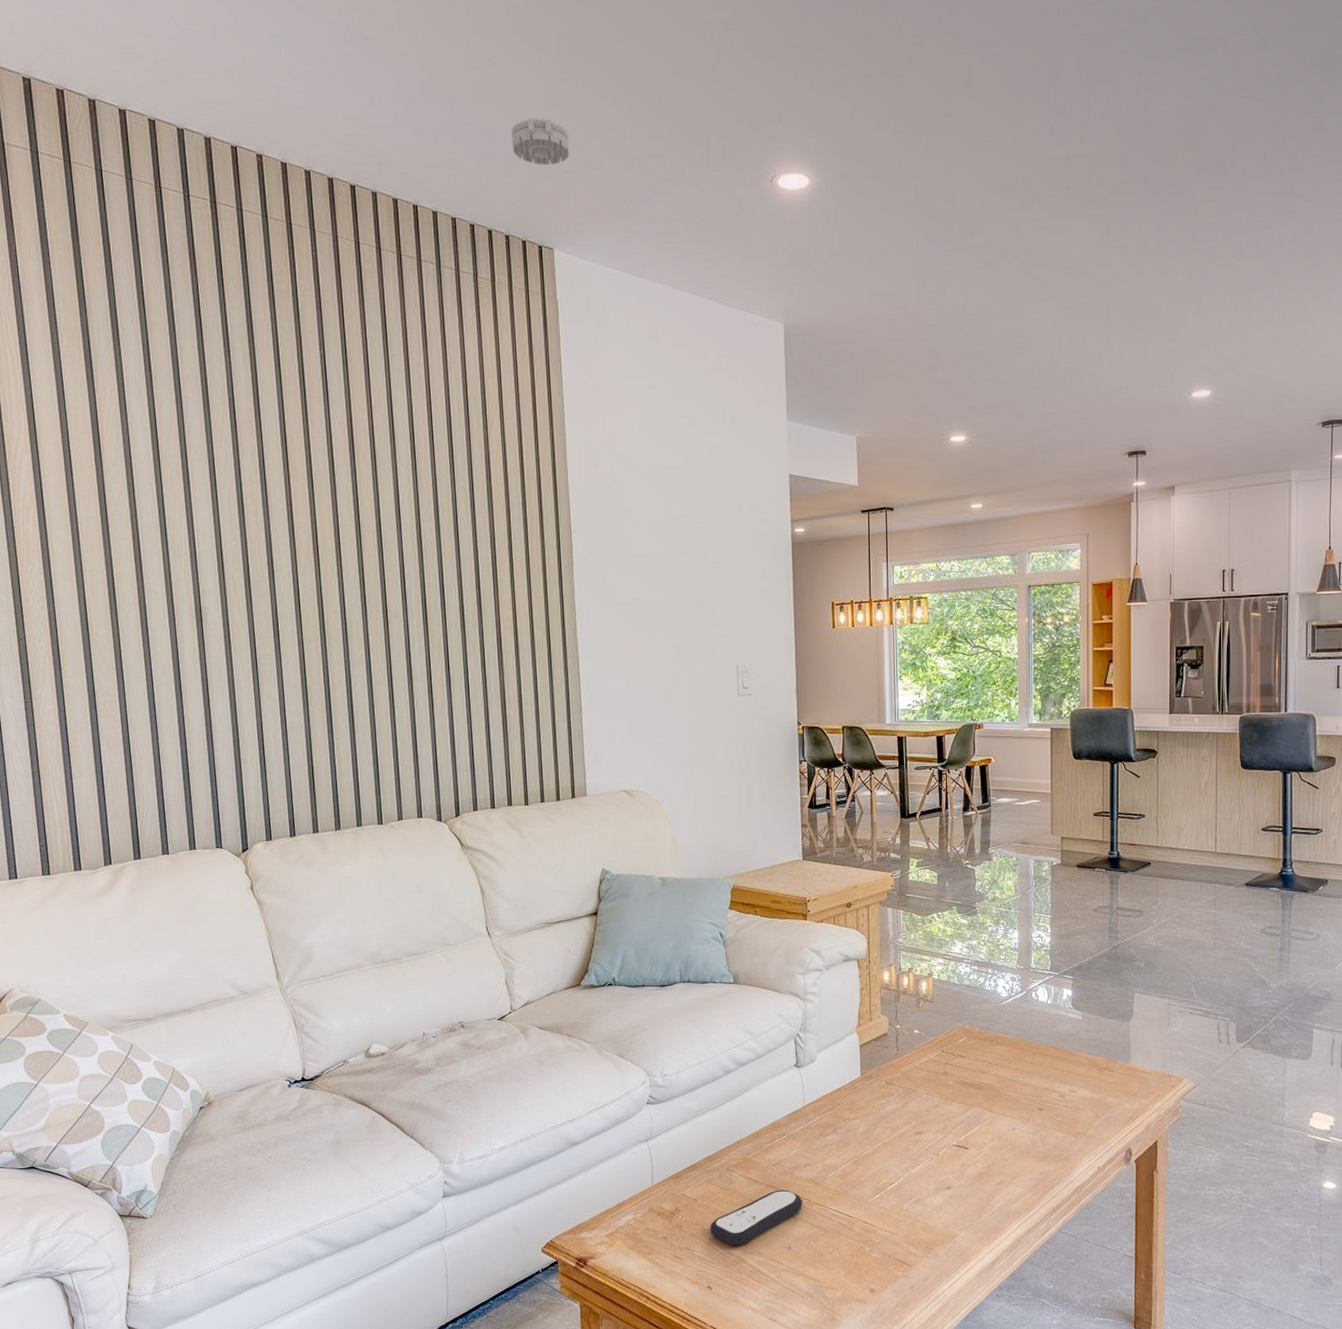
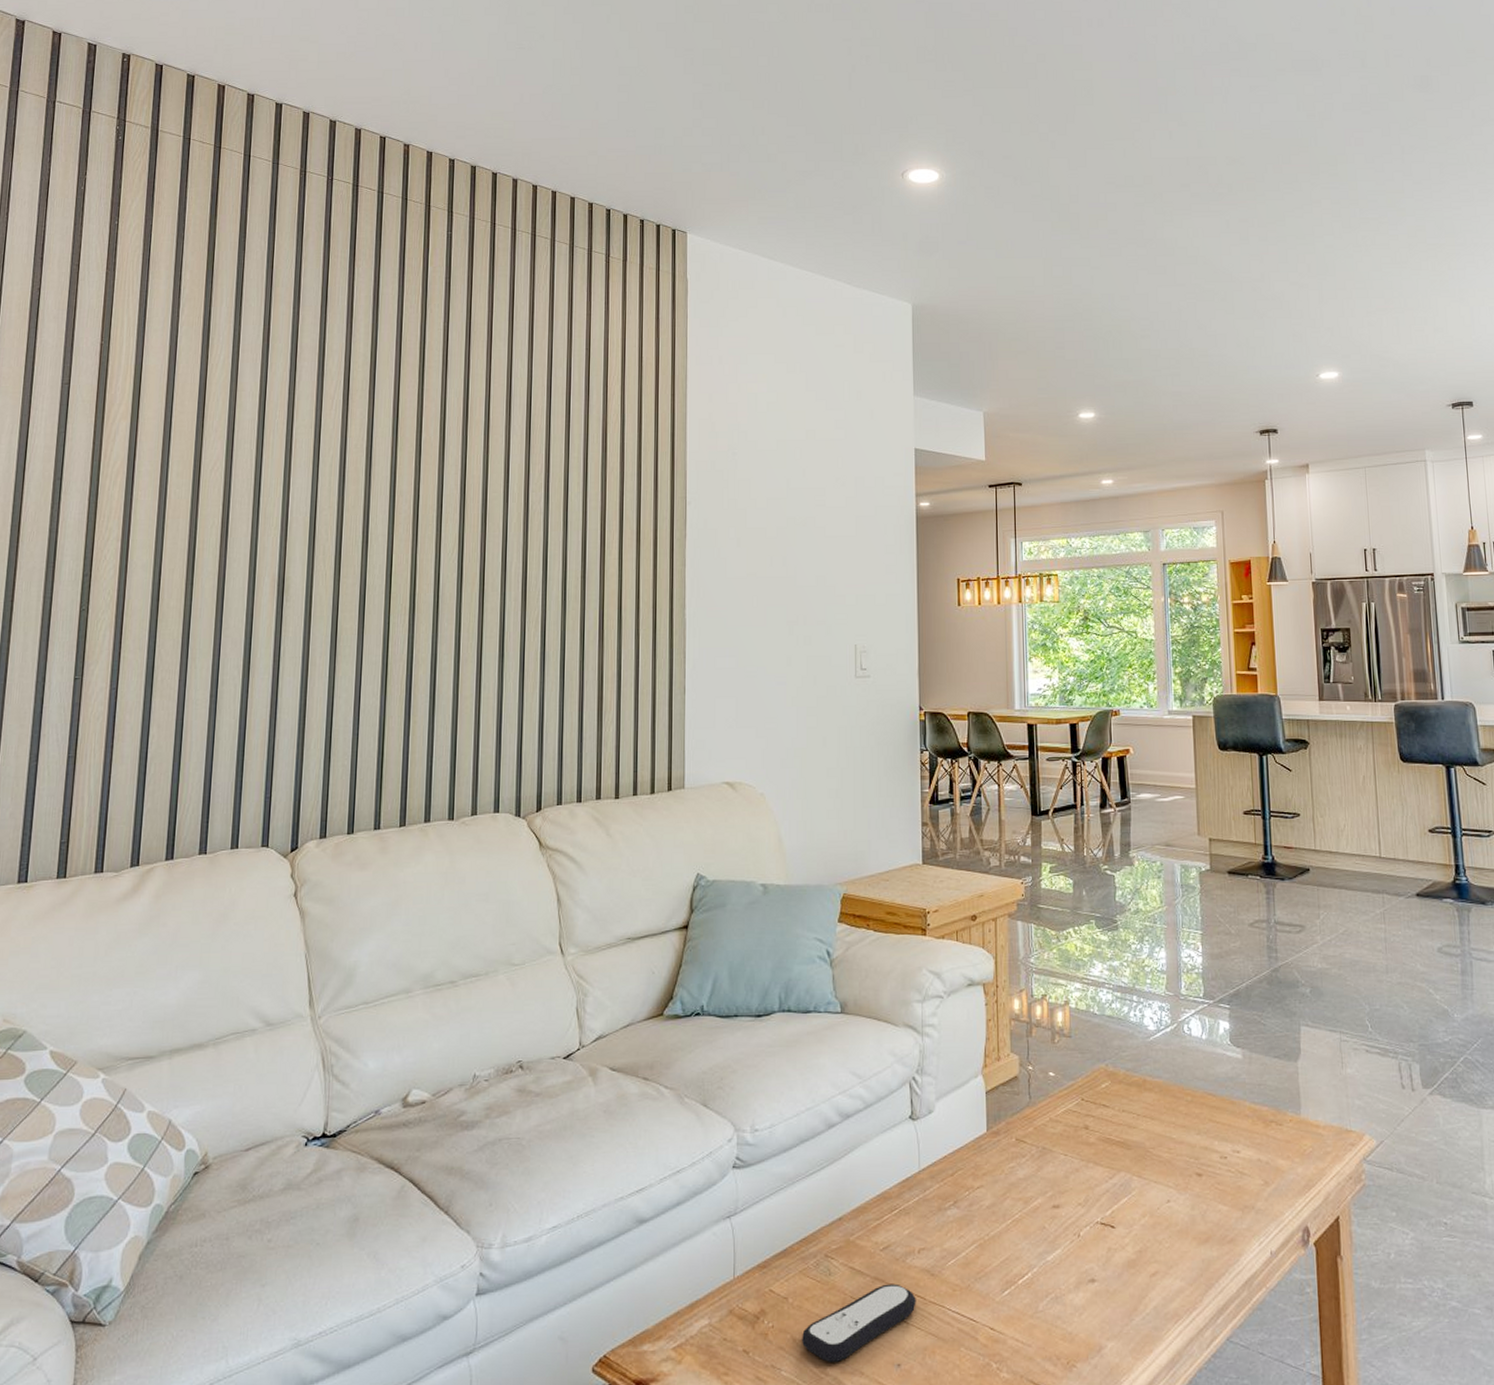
smoke detector: present [511,117,570,165] -> none [653,117,709,158]

